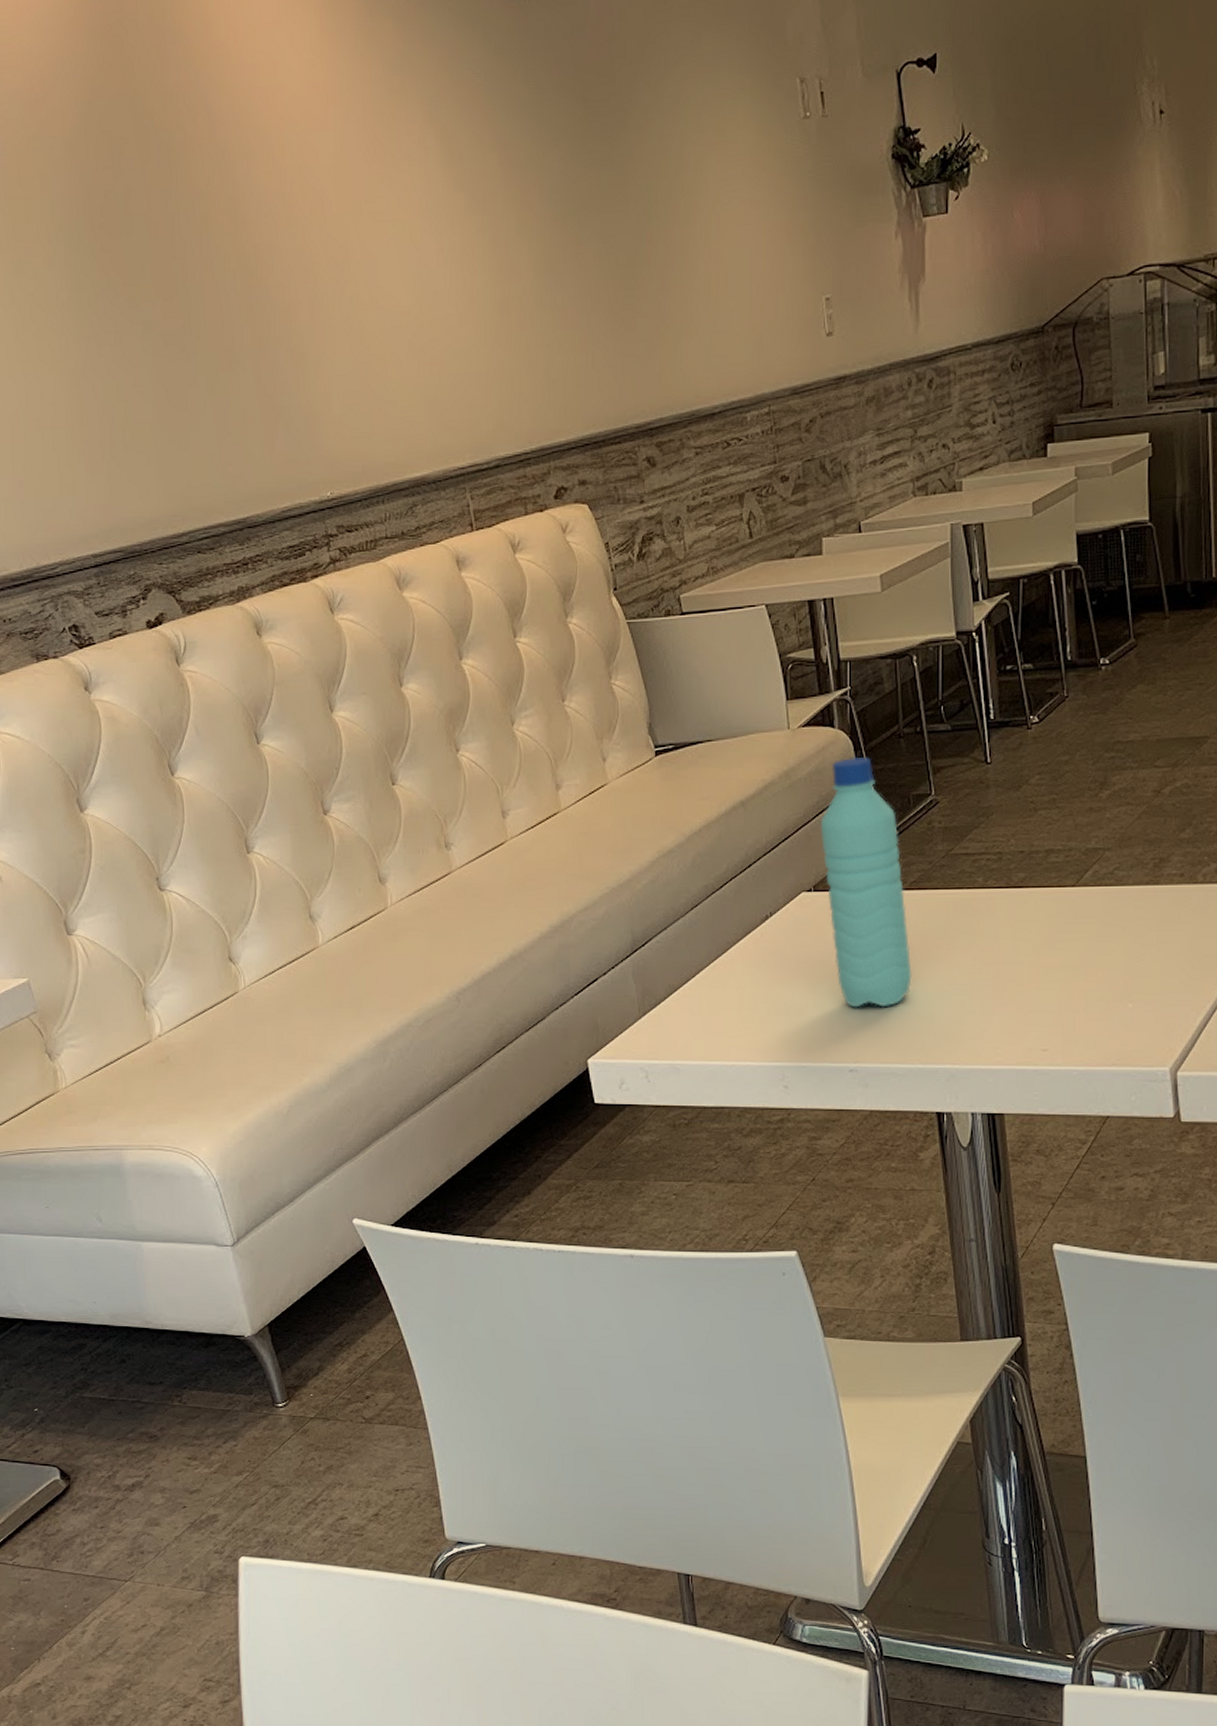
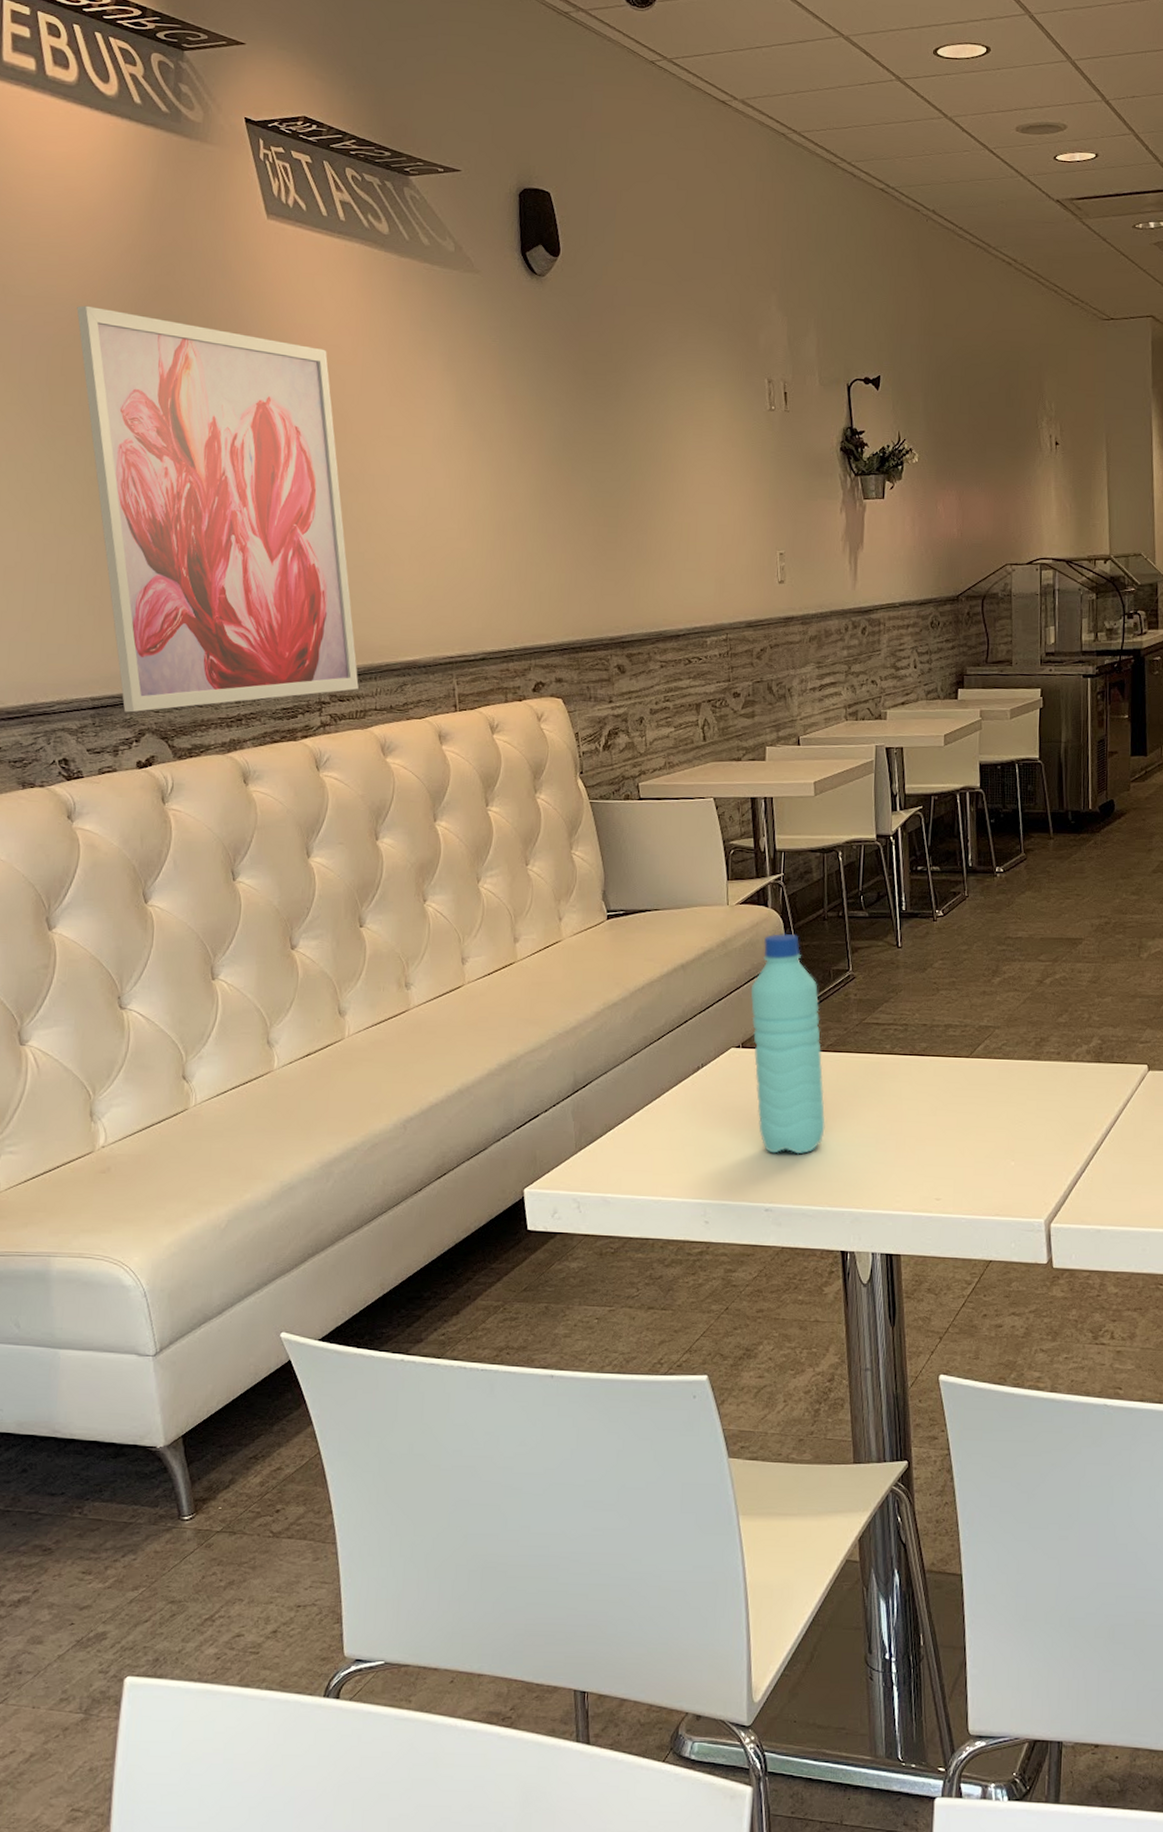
wall art: none [26,100,366,567] -> present [76,305,359,713]

